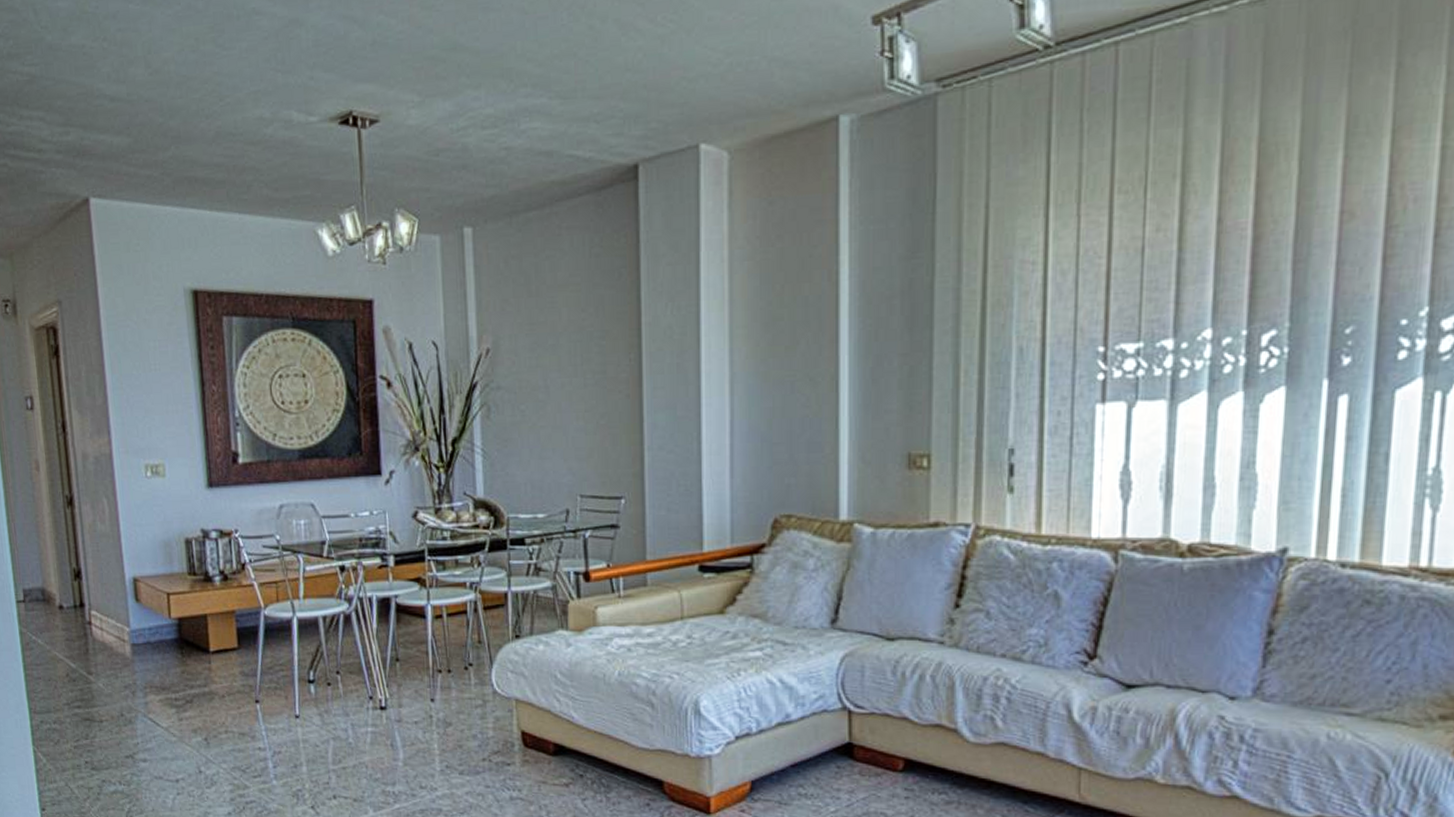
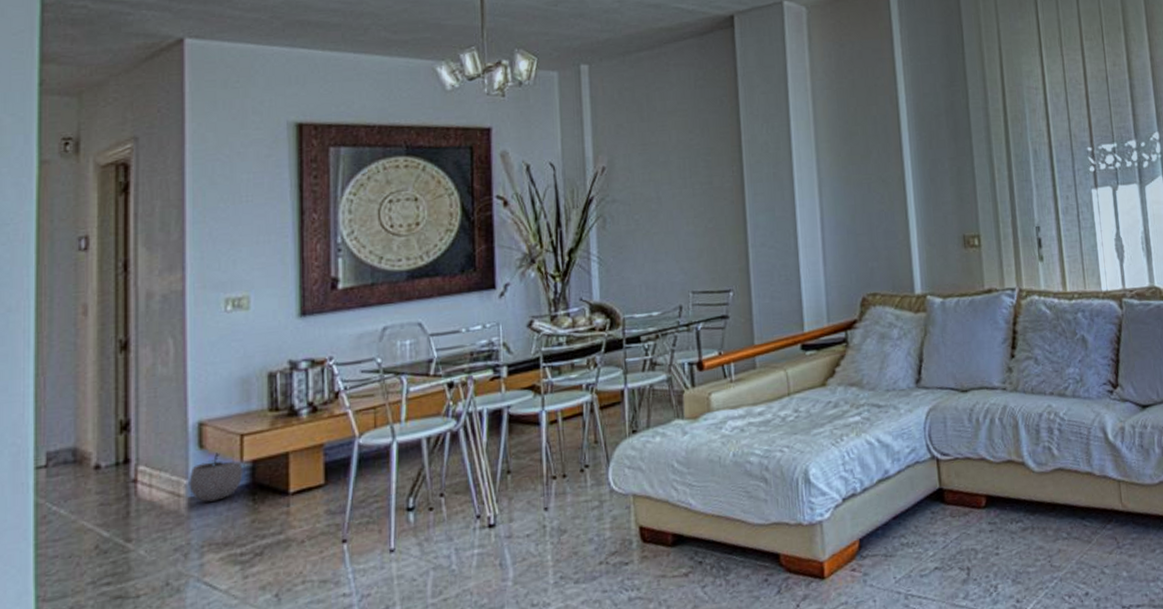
plant pot: none [130,607,172,650] -> present [189,452,243,502]

